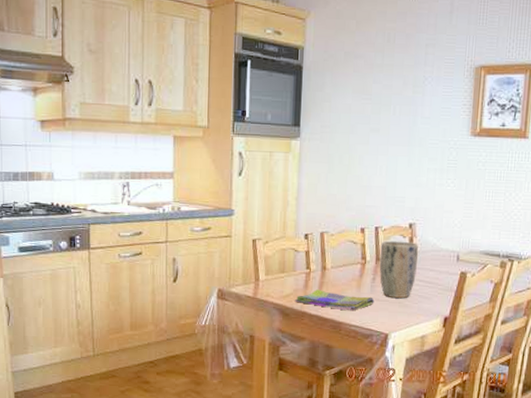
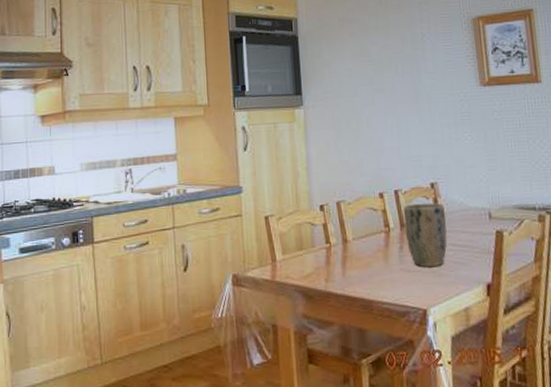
dish towel: present [294,289,375,311] -> none [316,265,406,287]

